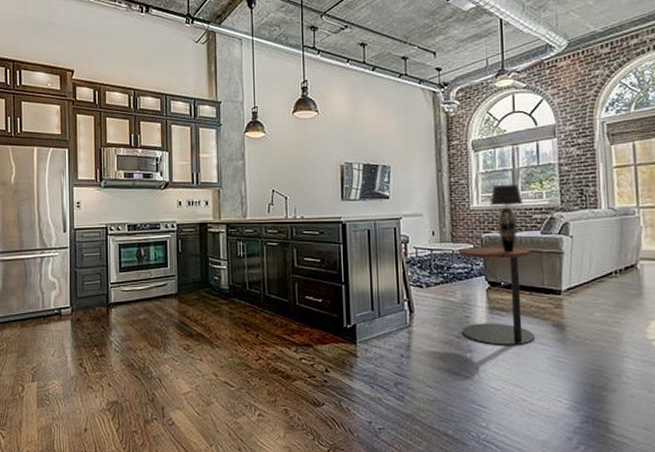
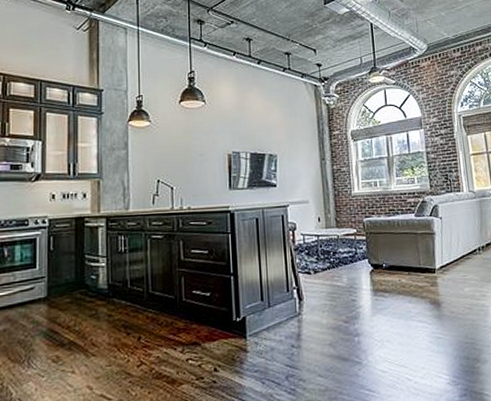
side table: present [458,247,536,346] -> none [343,230,416,328]
table lamp: present [490,185,524,252] -> none [369,171,399,235]

